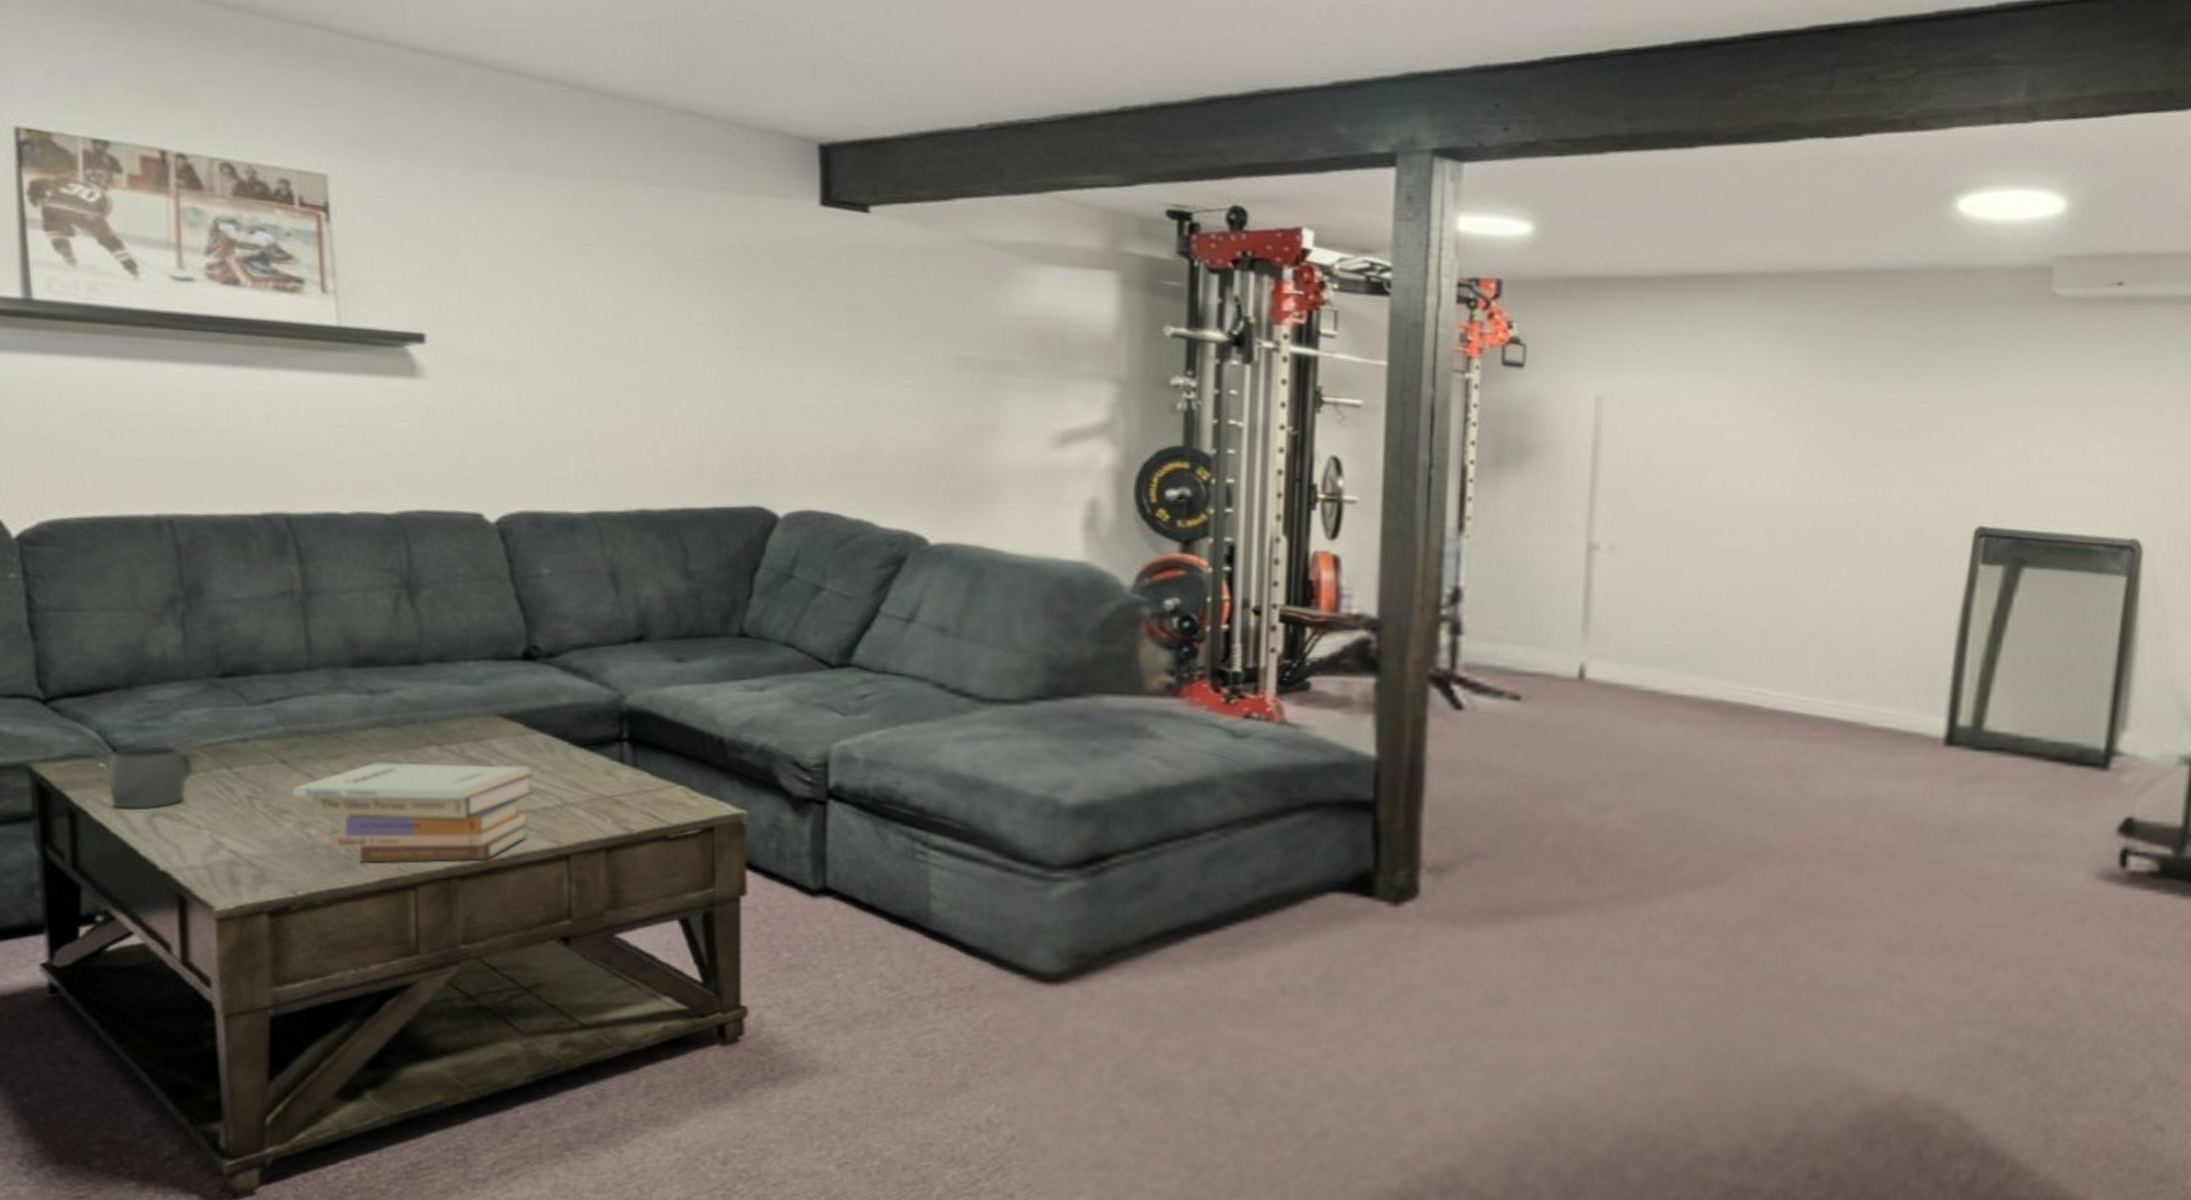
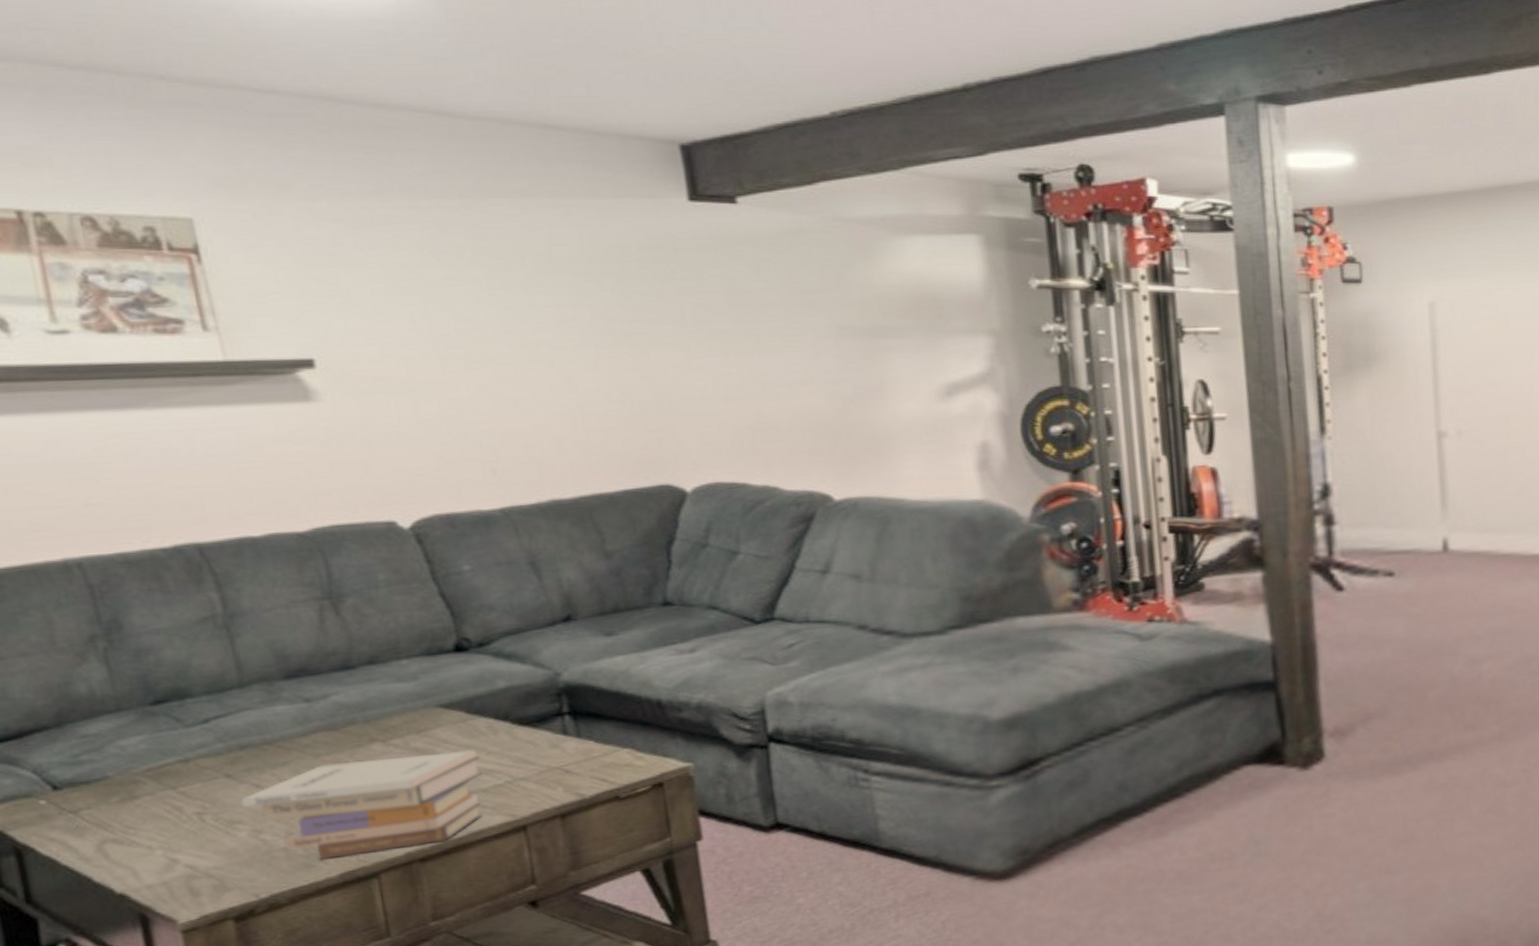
mug: present [106,746,193,811] -> none [48,775,137,843]

